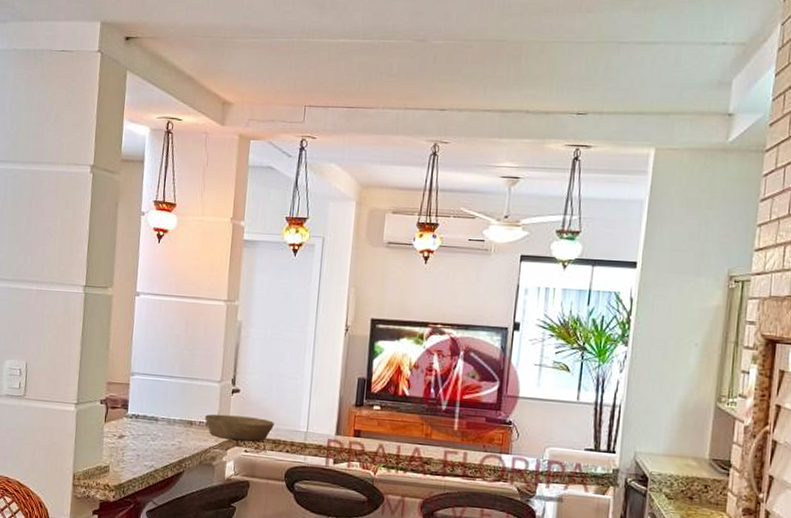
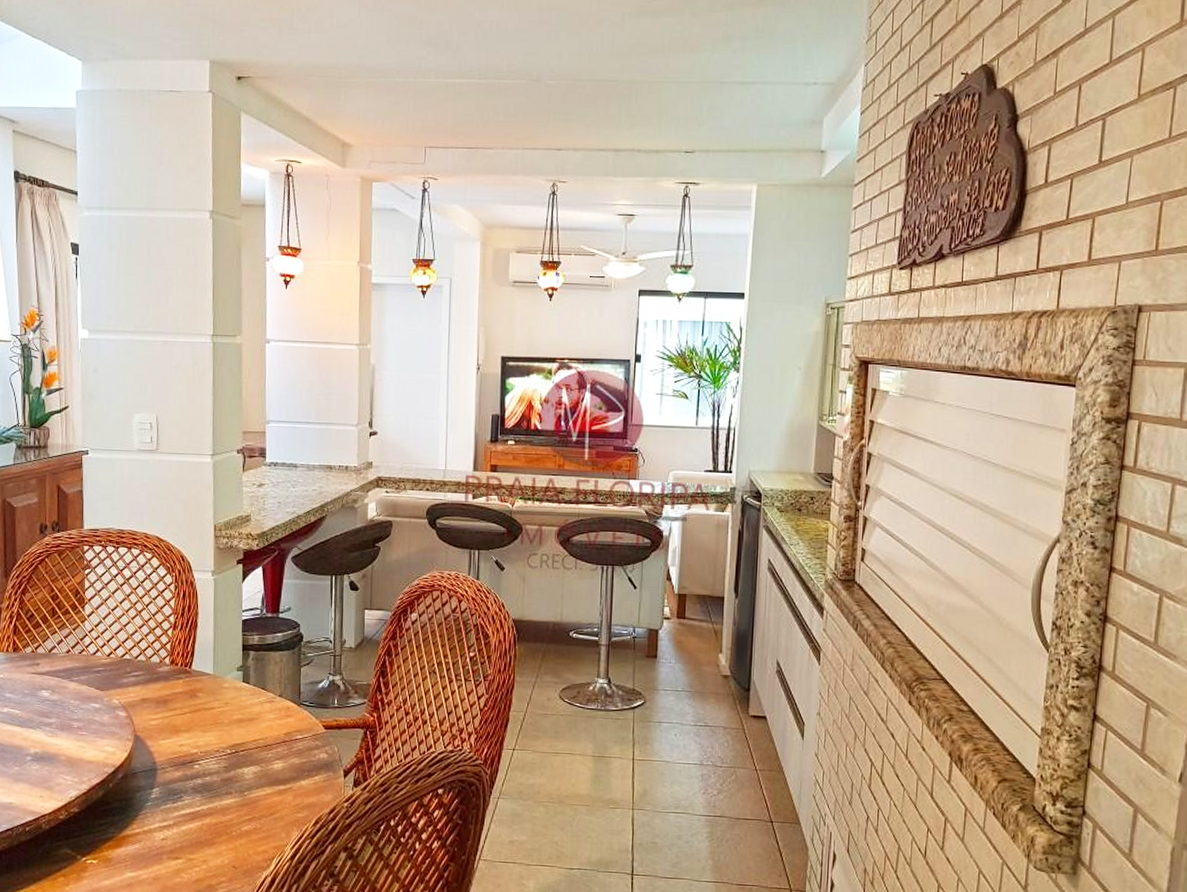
bowl: present [205,414,274,442] -> none [344,457,413,482]

